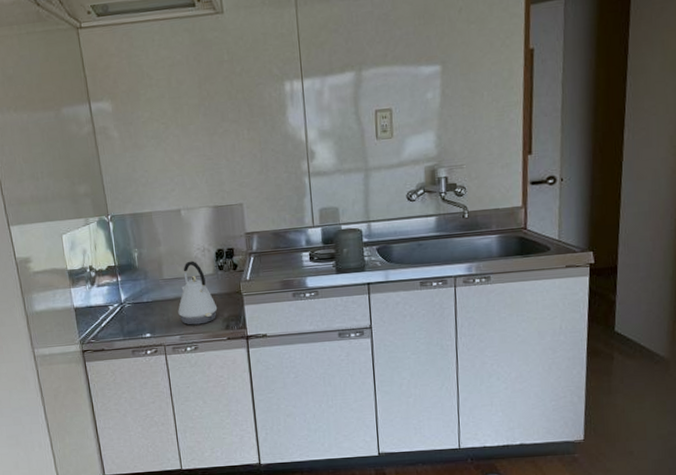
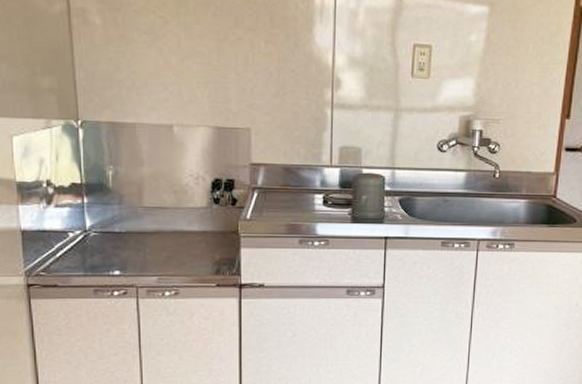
kettle: present [178,261,218,325] -> none [158,188,208,266]

